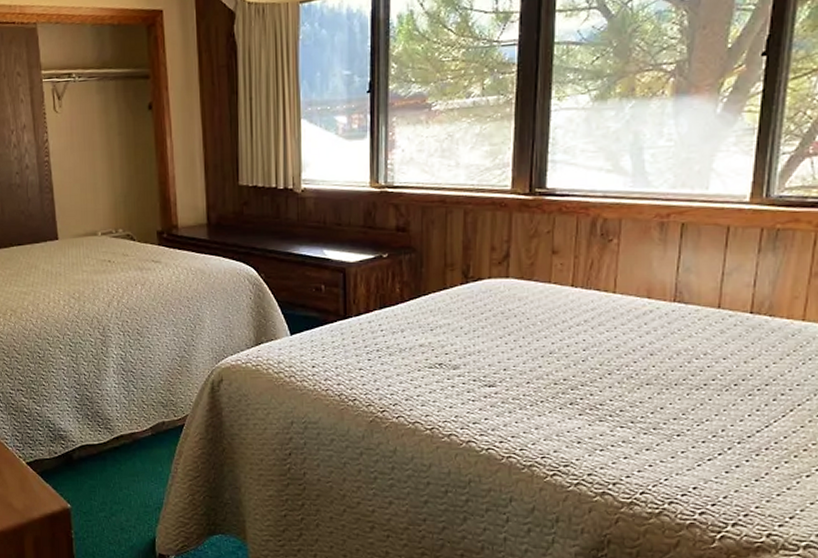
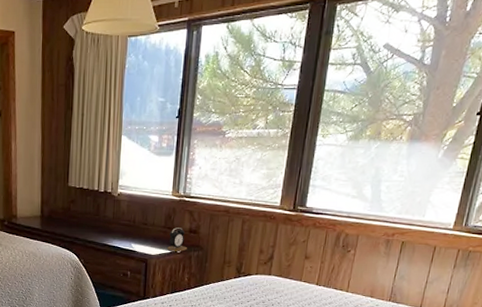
alarm clock: none [370,226,396,256] -> present [167,228,188,251]

